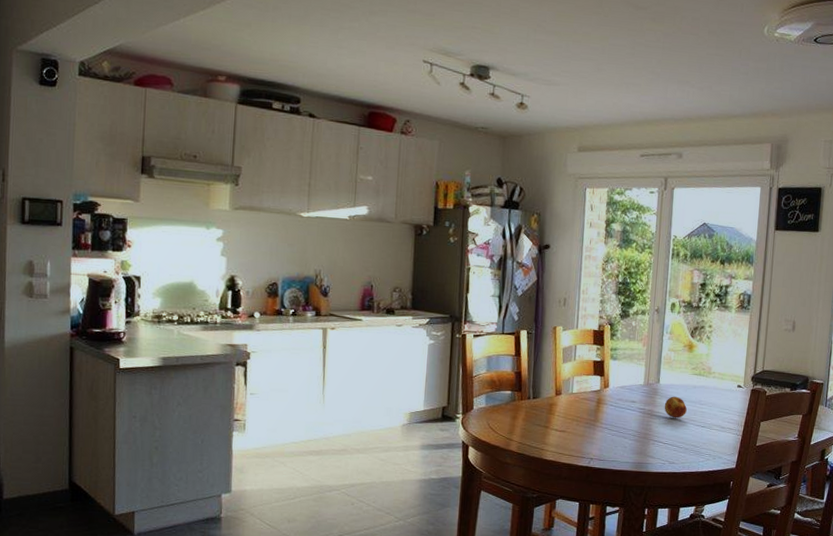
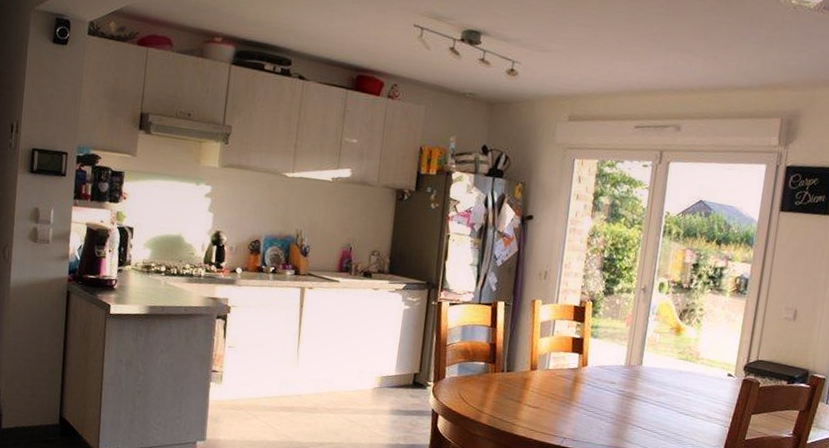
fruit: present [664,396,687,418] -> none [645,380,670,404]

